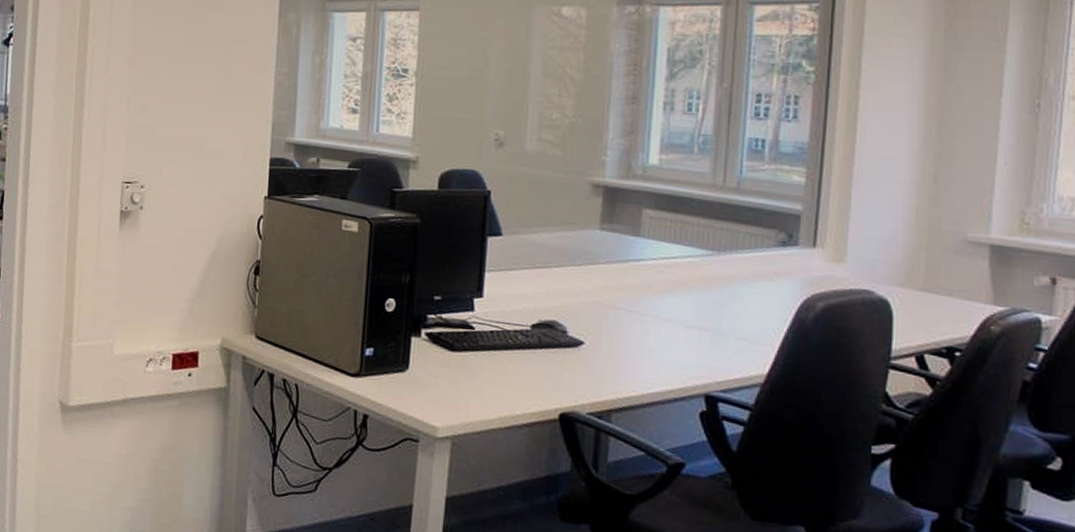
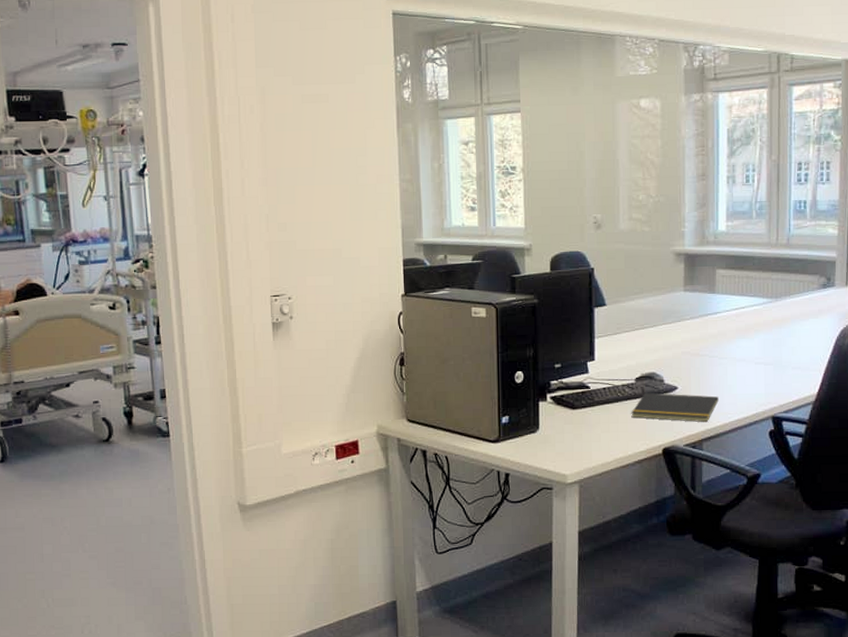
notepad: none [523,343,636,390] -> present [631,392,719,423]

